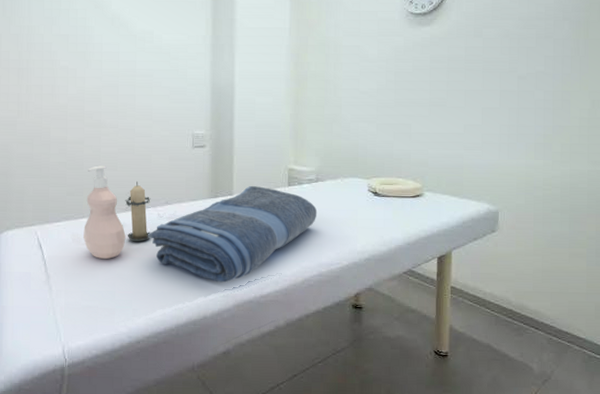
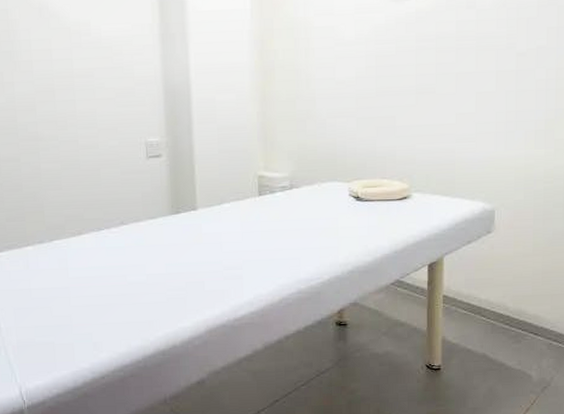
soap bottle: present [82,165,126,259] -> none [28,185,79,290]
candle: present [124,181,151,242] -> none [73,200,106,269]
towel: present [148,186,317,283] -> none [104,198,293,308]

